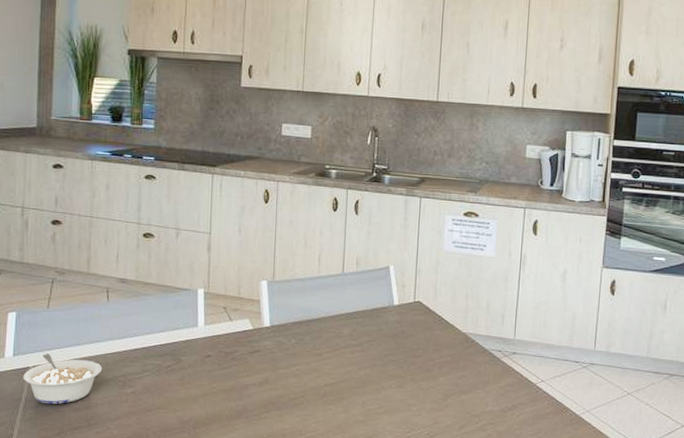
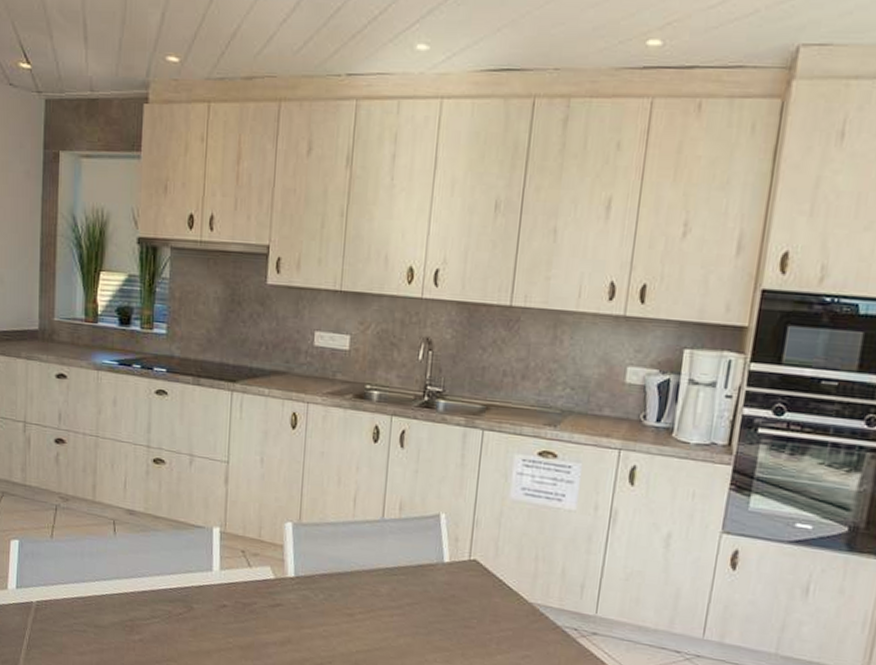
legume: present [23,353,103,405] -> none [26,588,109,646]

